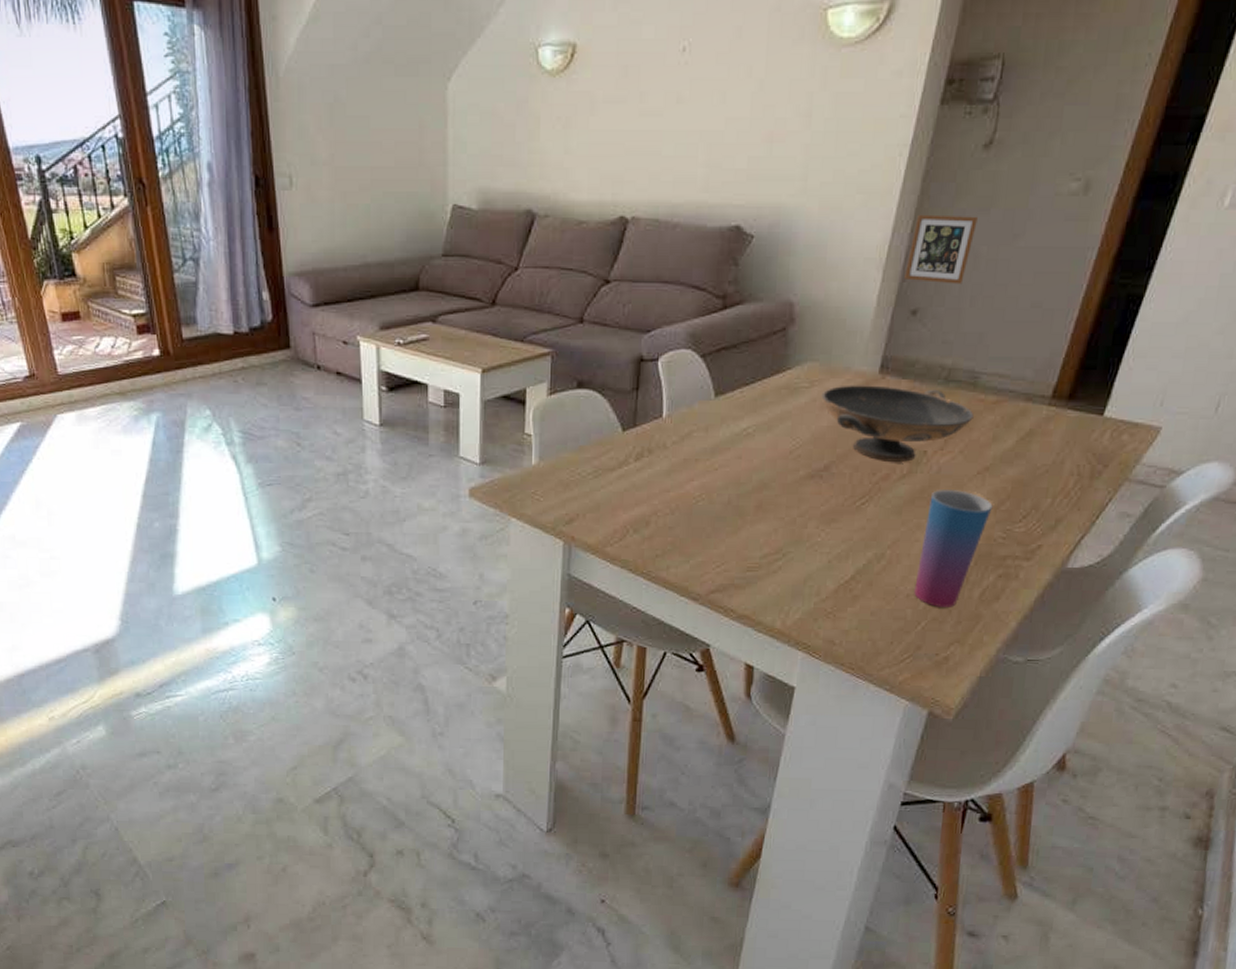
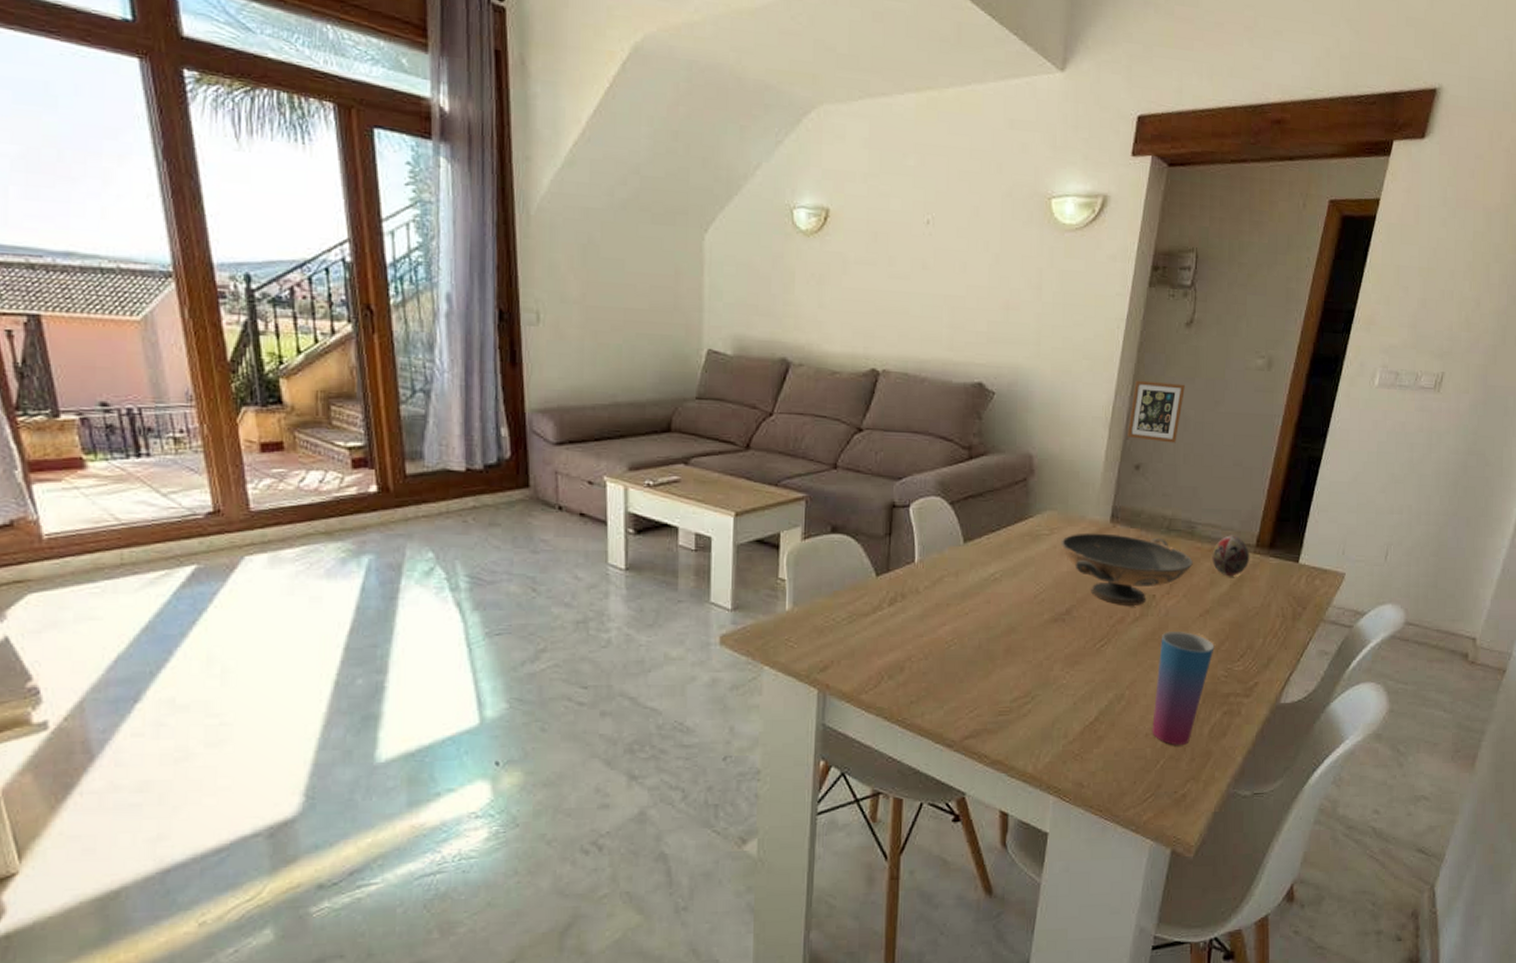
decorative egg: none [996,385,1044,431] -> present [1212,535,1250,577]

